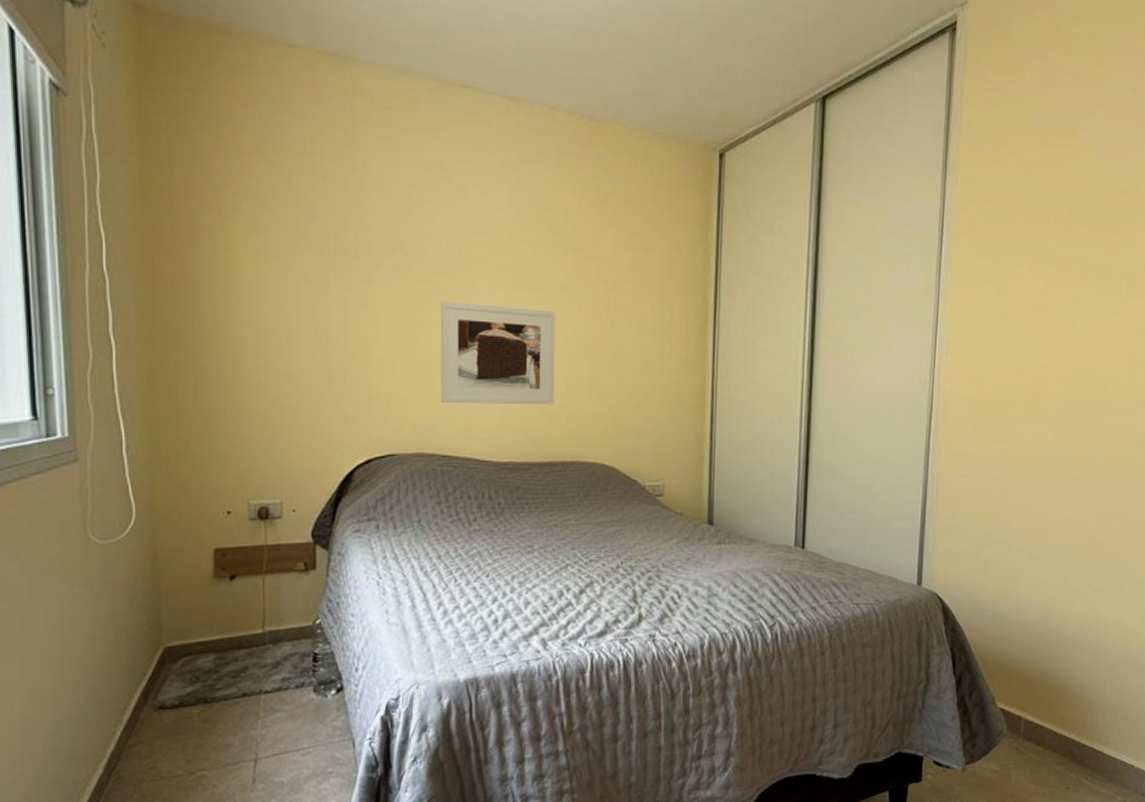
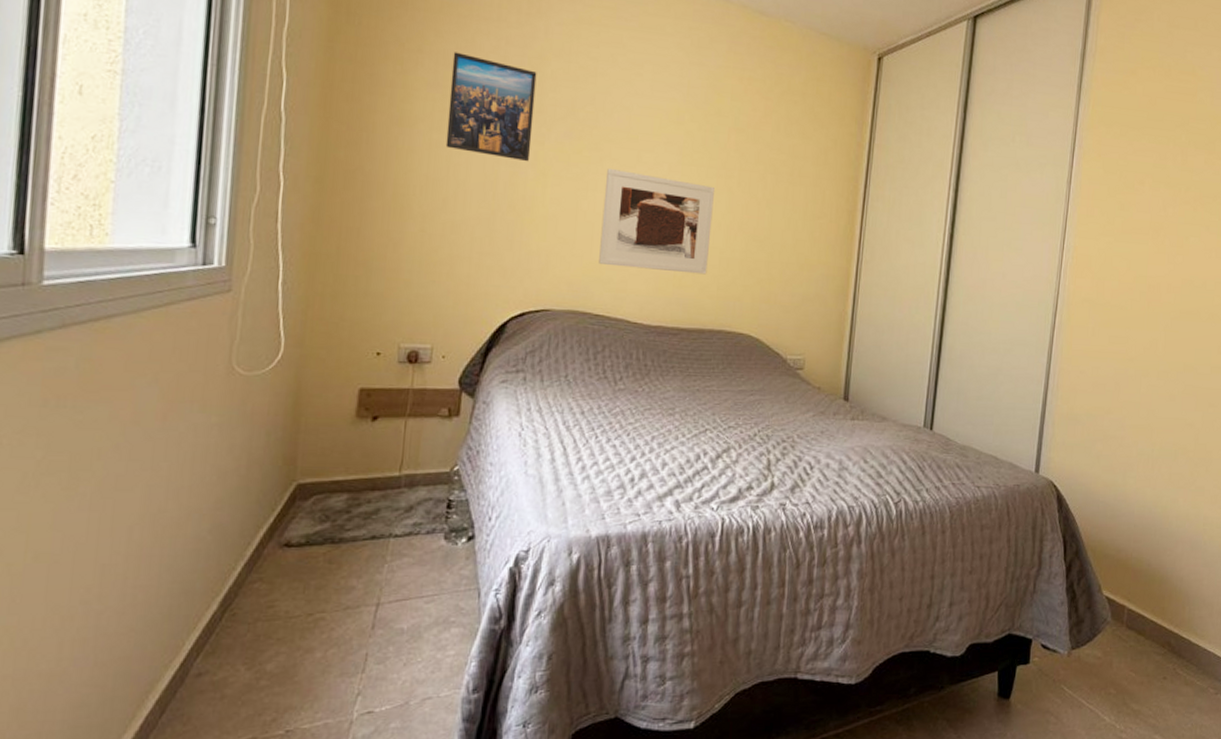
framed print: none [270,193,360,303] -> present [445,52,537,162]

